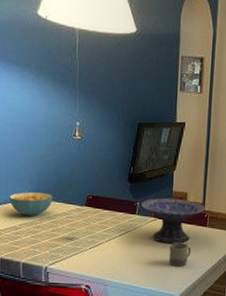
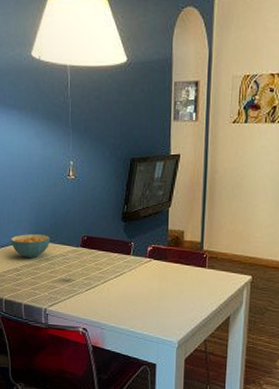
decorative bowl: present [140,198,205,244] -> none [135,237,203,287]
cup: present [169,242,192,266] -> none [165,285,190,311]

